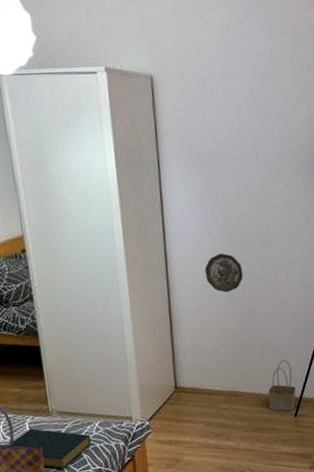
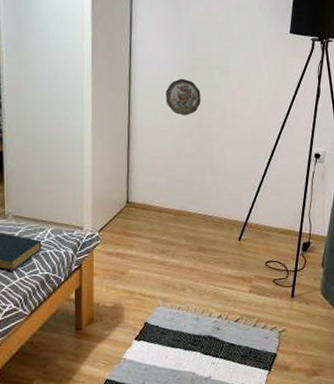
basket: present [267,359,296,412] -> none [215,184,242,235]

